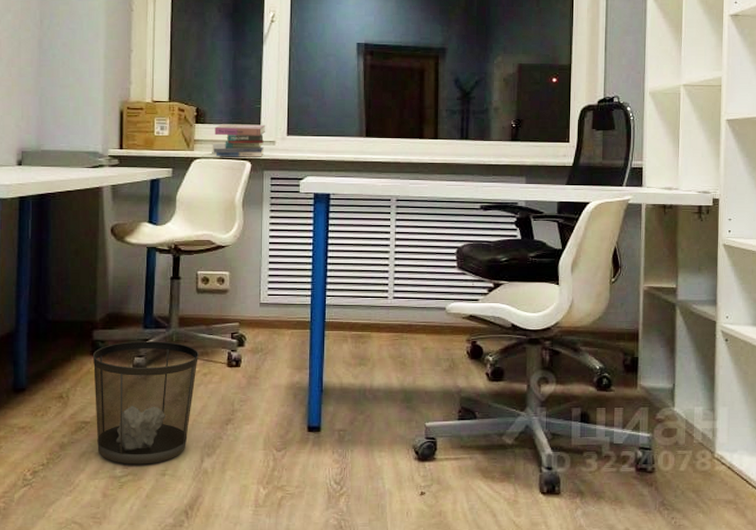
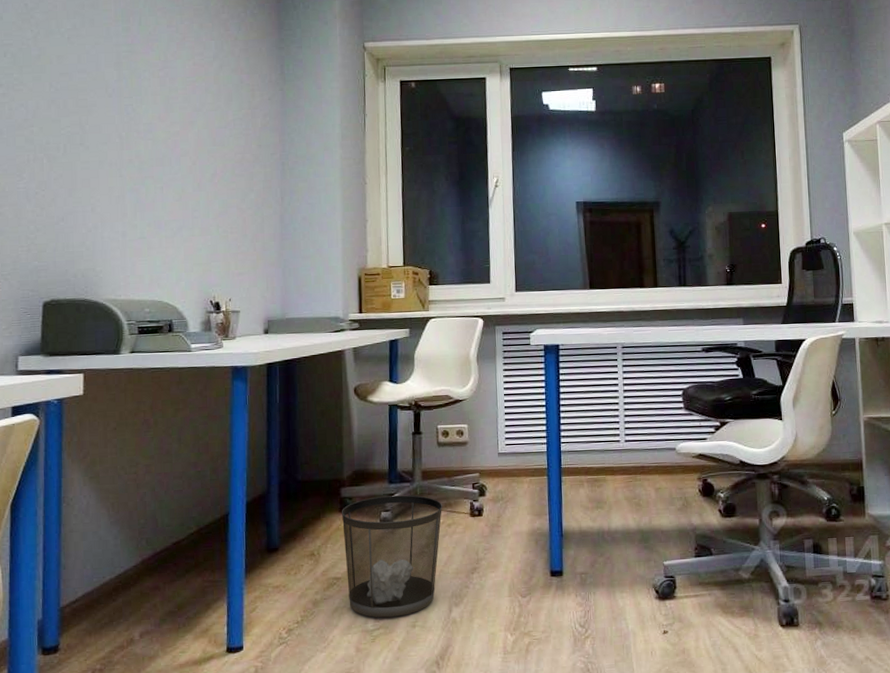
books: present [212,124,265,157] -> none [445,282,495,316]

